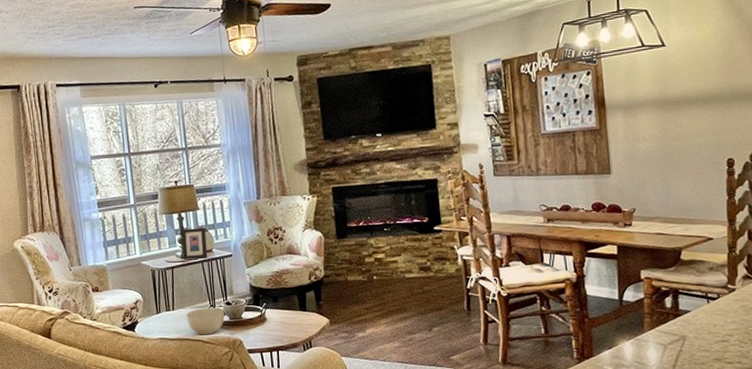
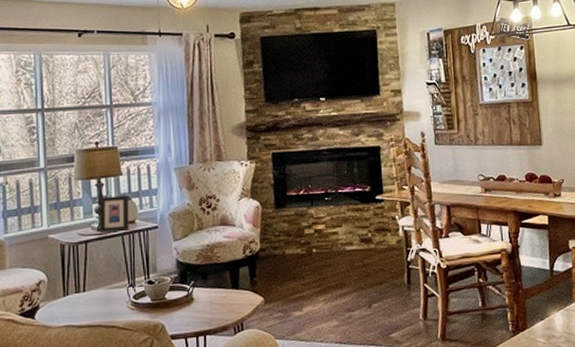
bowl: present [186,307,225,336] -> none [99,287,147,321]

